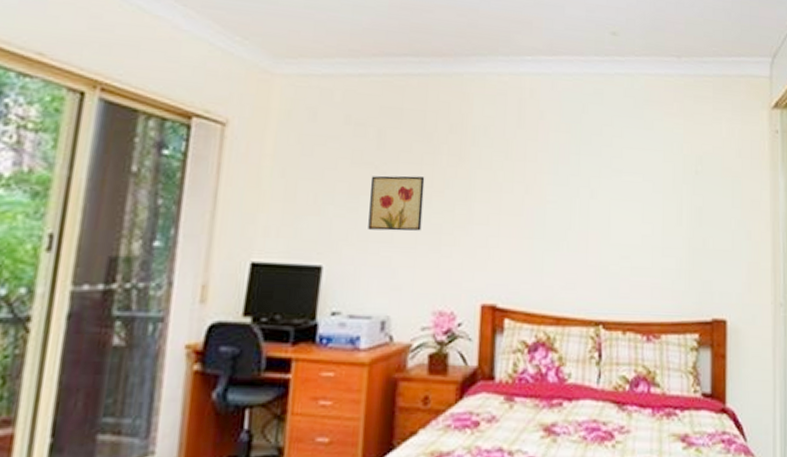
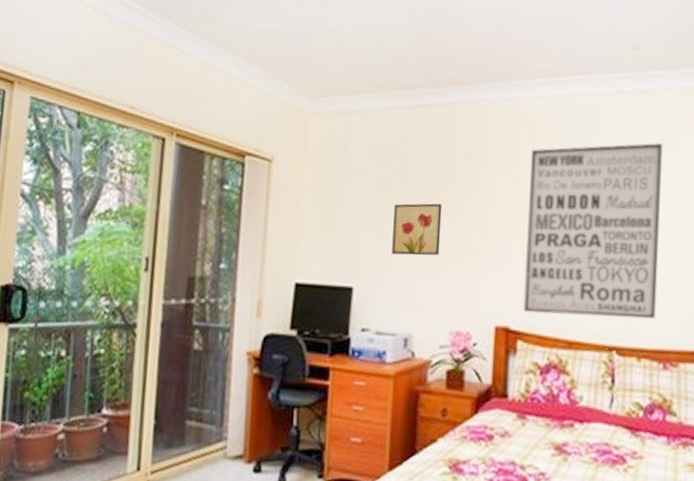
wall art: none [510,123,642,293] -> present [523,143,664,320]

